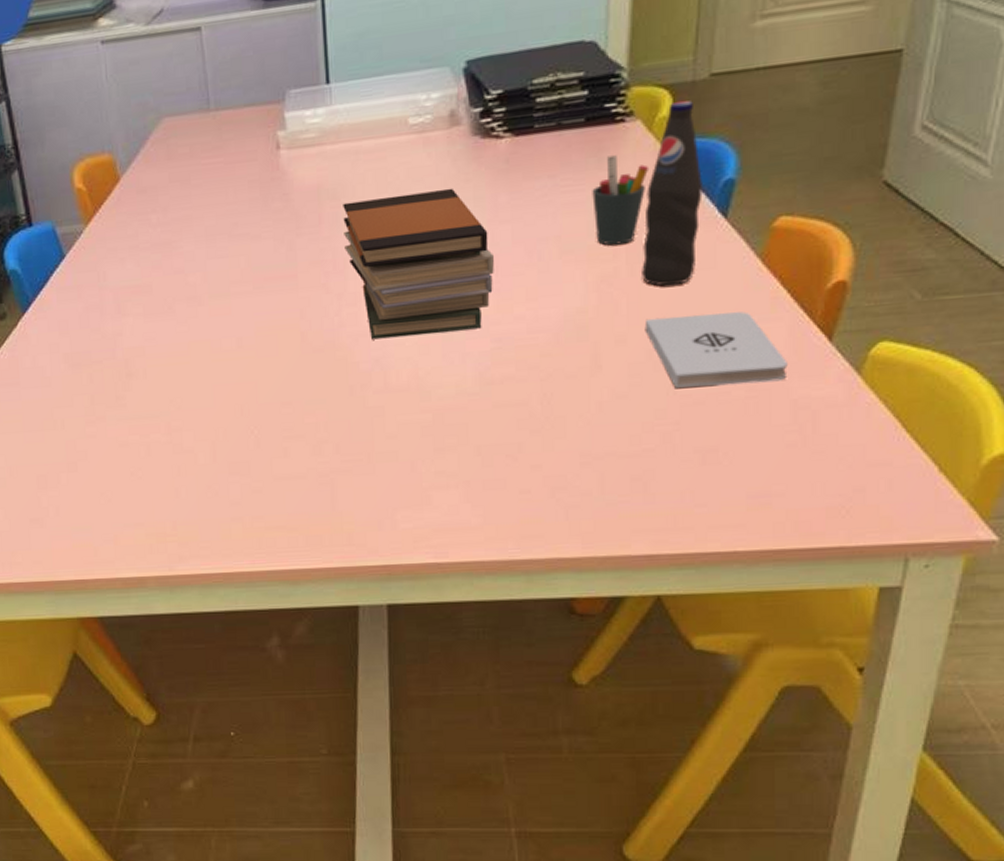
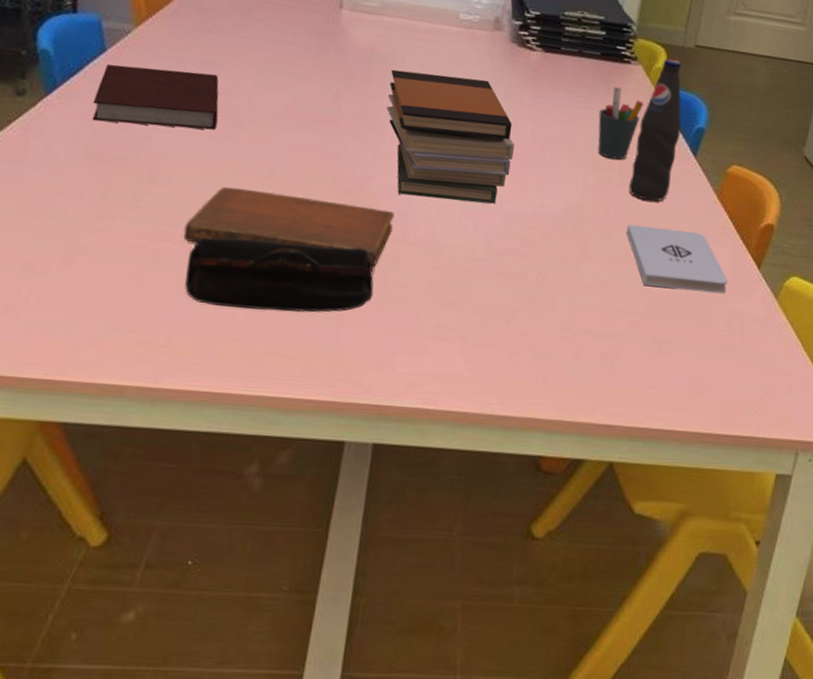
notebook: none [64,255,178,329] -> present [93,64,219,130]
notebook: none [168,359,372,430] -> present [183,186,395,268]
pencil case: none [176,405,363,489] -> present [184,236,374,313]

